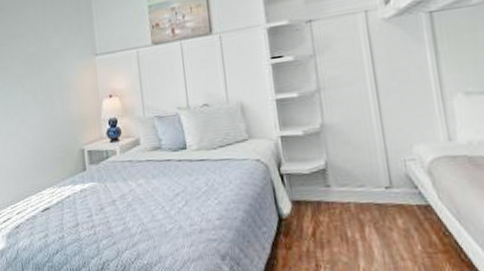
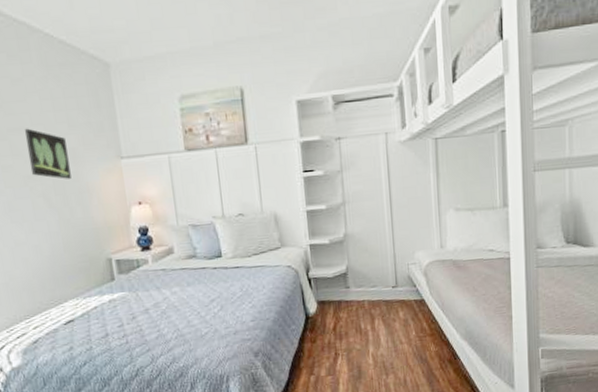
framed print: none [21,34,54,77] -> present [25,128,71,179]

